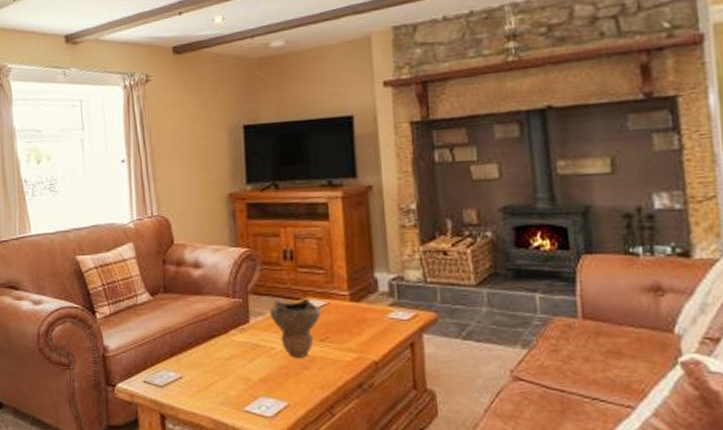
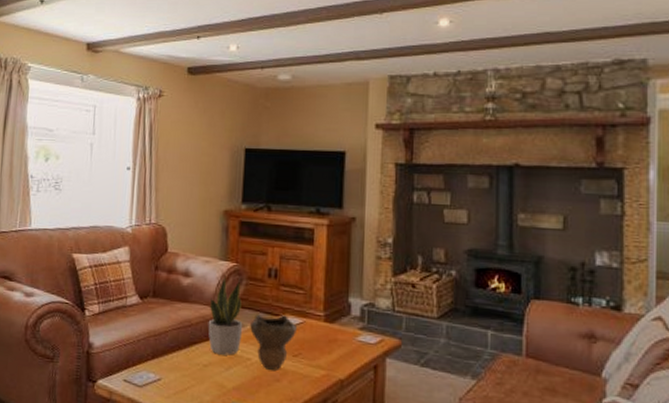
potted plant: none [225,263,263,346] -> present [208,276,243,355]

